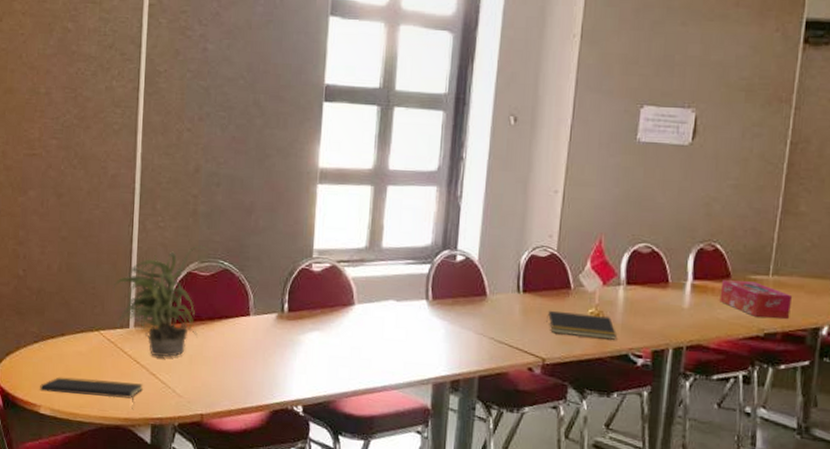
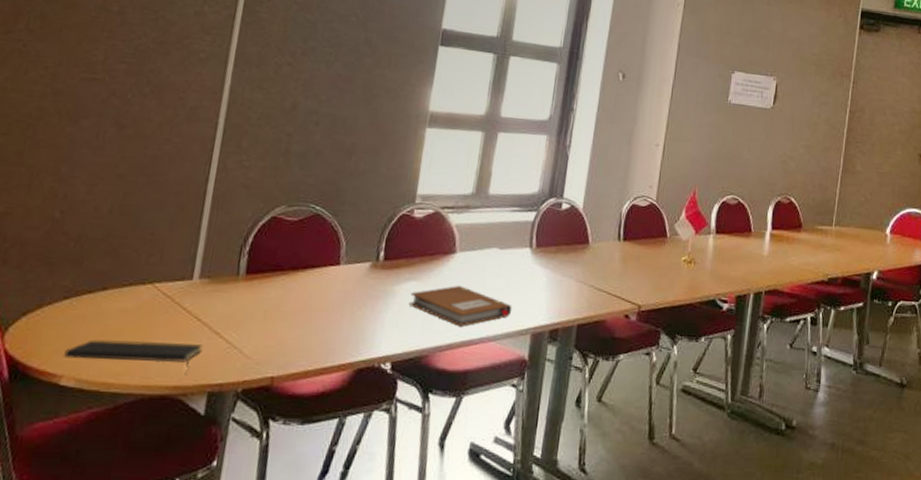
potted plant: present [113,245,207,357] -> none [177,187,298,313]
notebook: none [314,336,412,375] -> present [409,286,512,326]
notepad: present [546,310,616,340] -> none [643,258,706,286]
tissue box: present [719,280,793,319] -> none [793,230,851,265]

